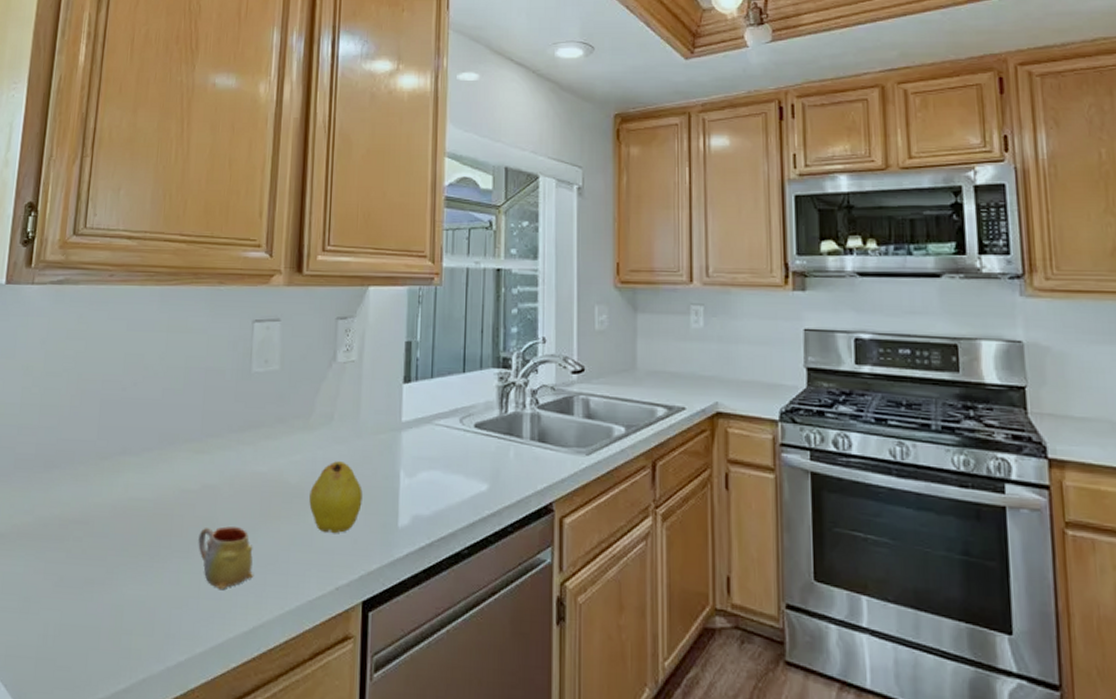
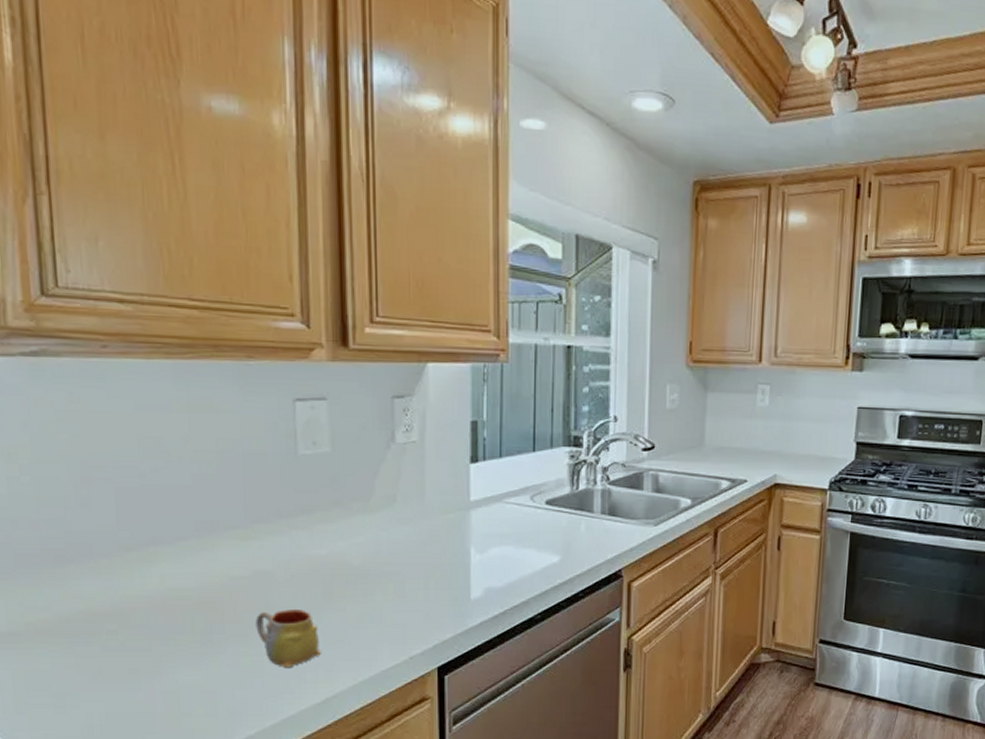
fruit: present [309,461,363,534] -> none [375,542,432,610]

